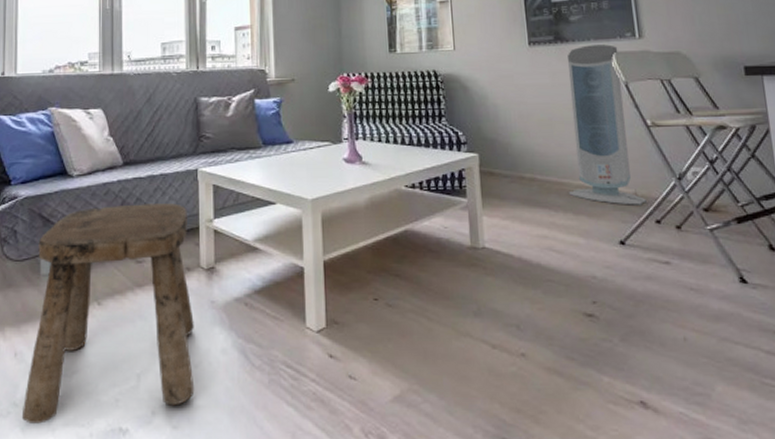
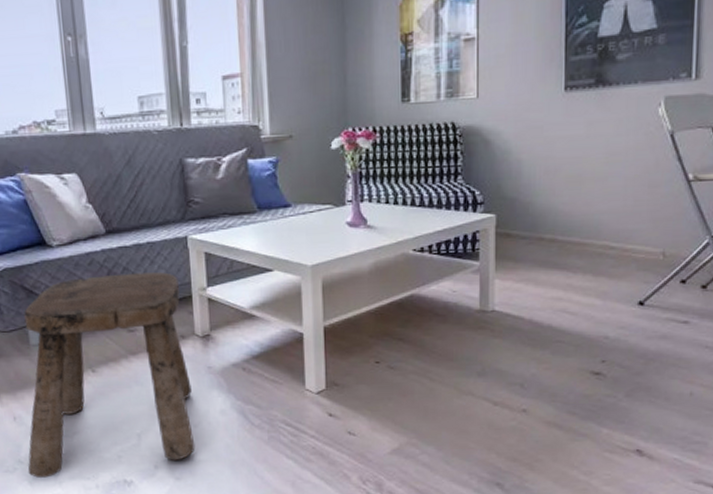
air purifier: present [567,44,647,205] -> none [589,87,674,265]

